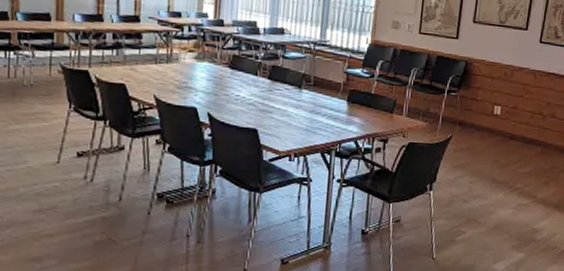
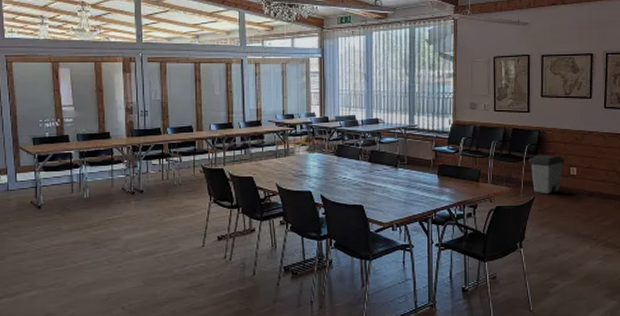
trash can: none [450,88,490,134] -> present [528,154,565,194]

